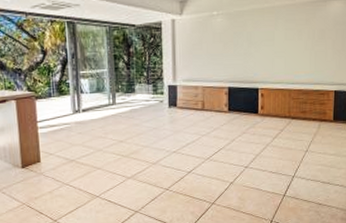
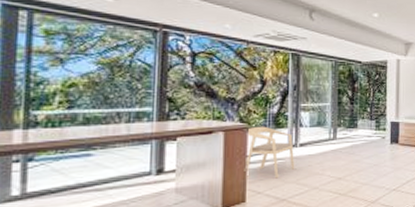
armchair: none [35,94,80,142] -> present [244,126,295,179]

